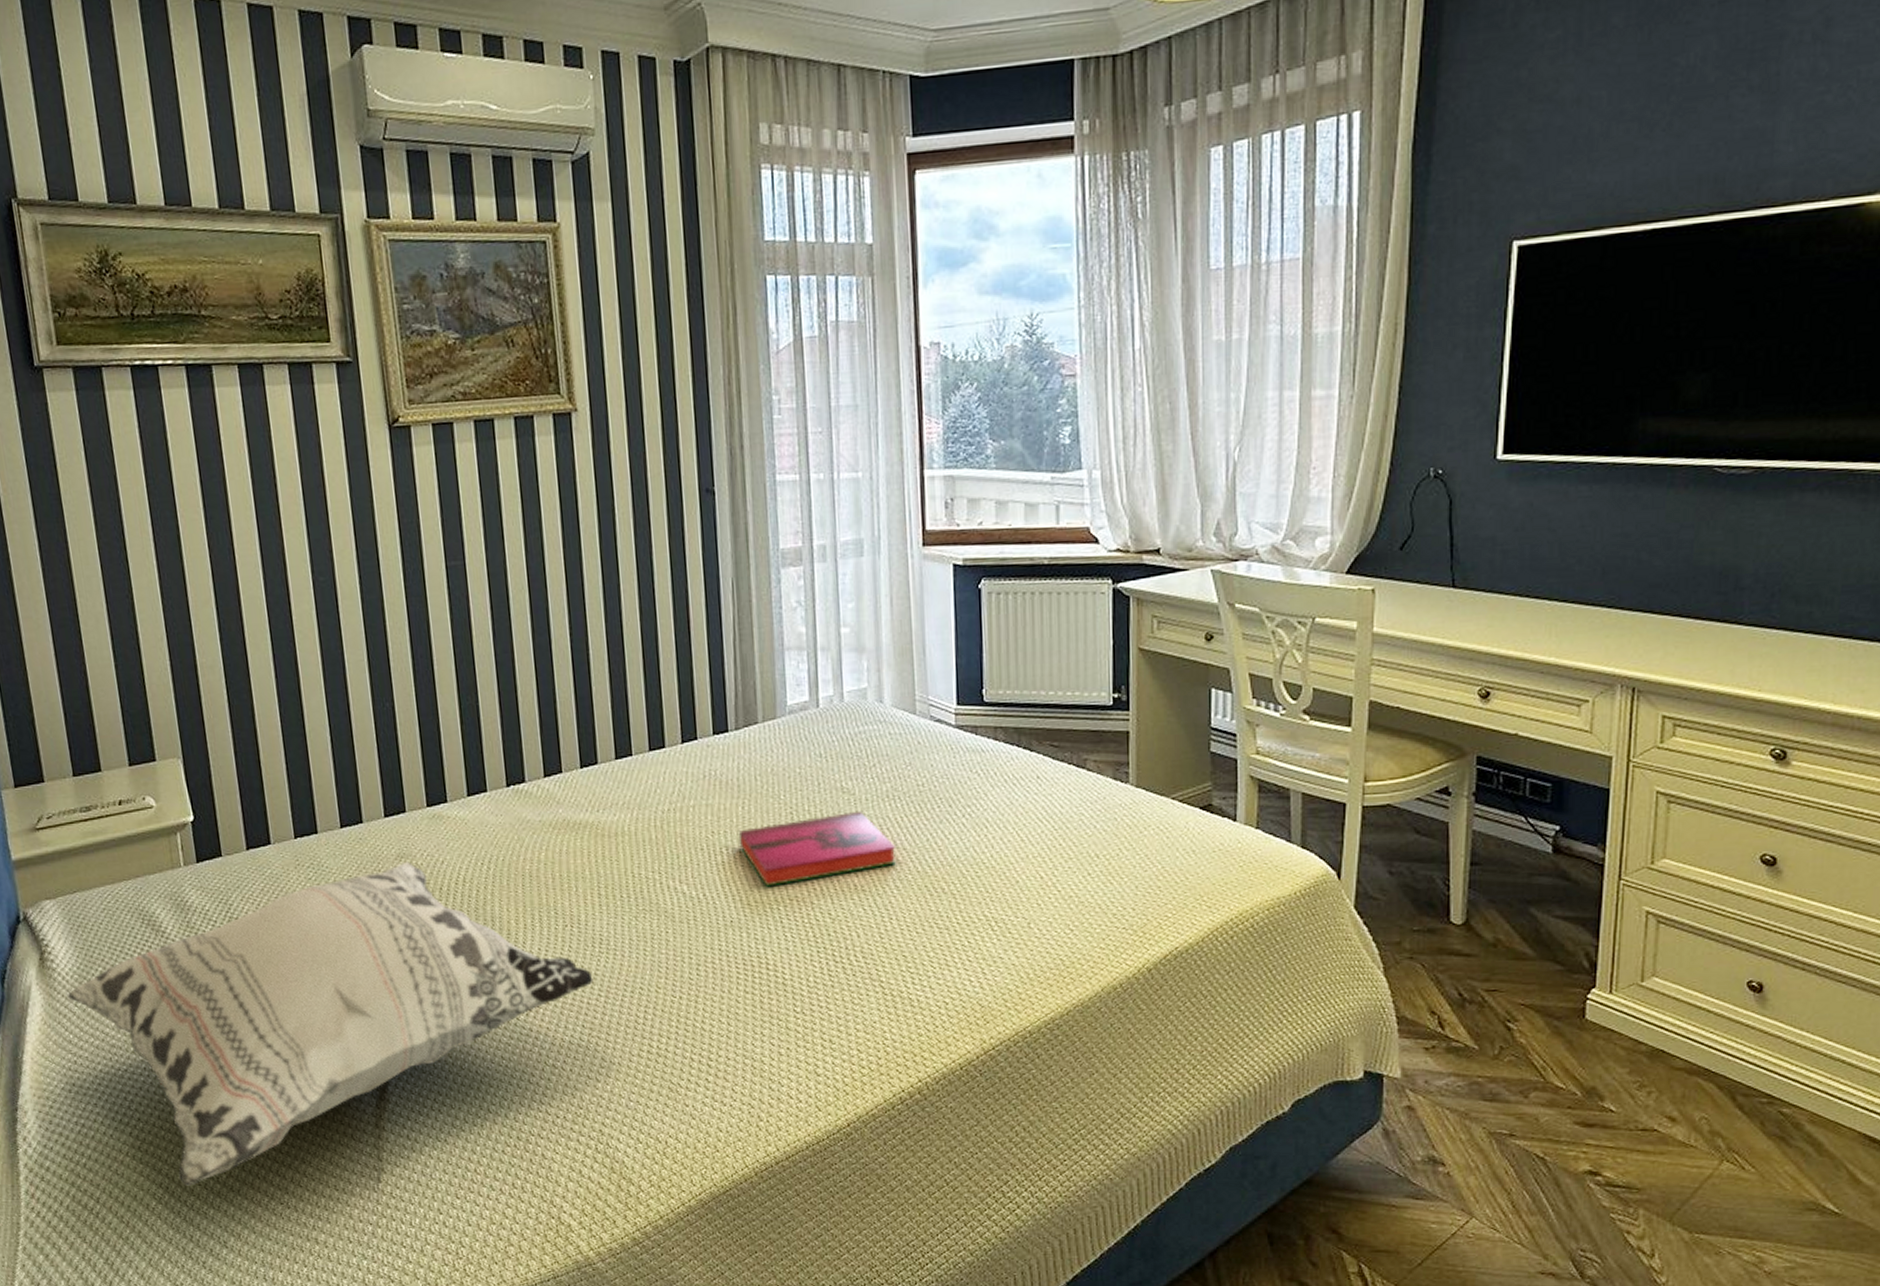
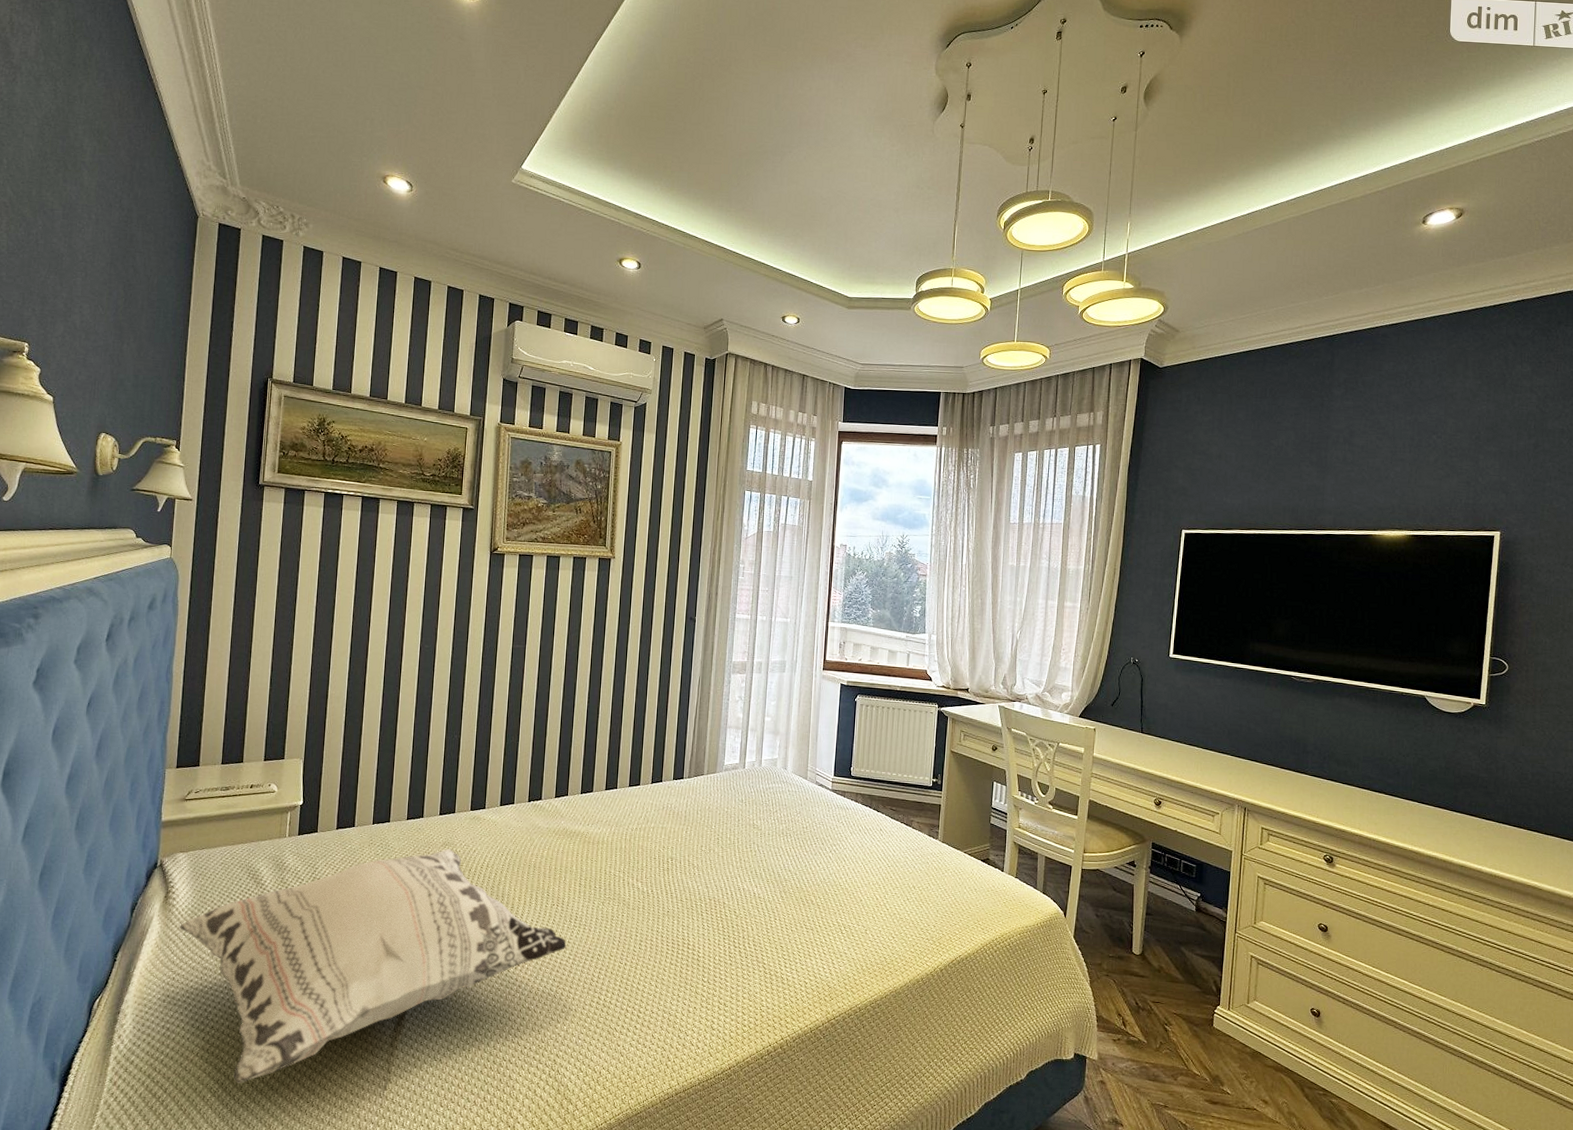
hardback book: present [738,810,897,887] -> none [680,841,785,889]

